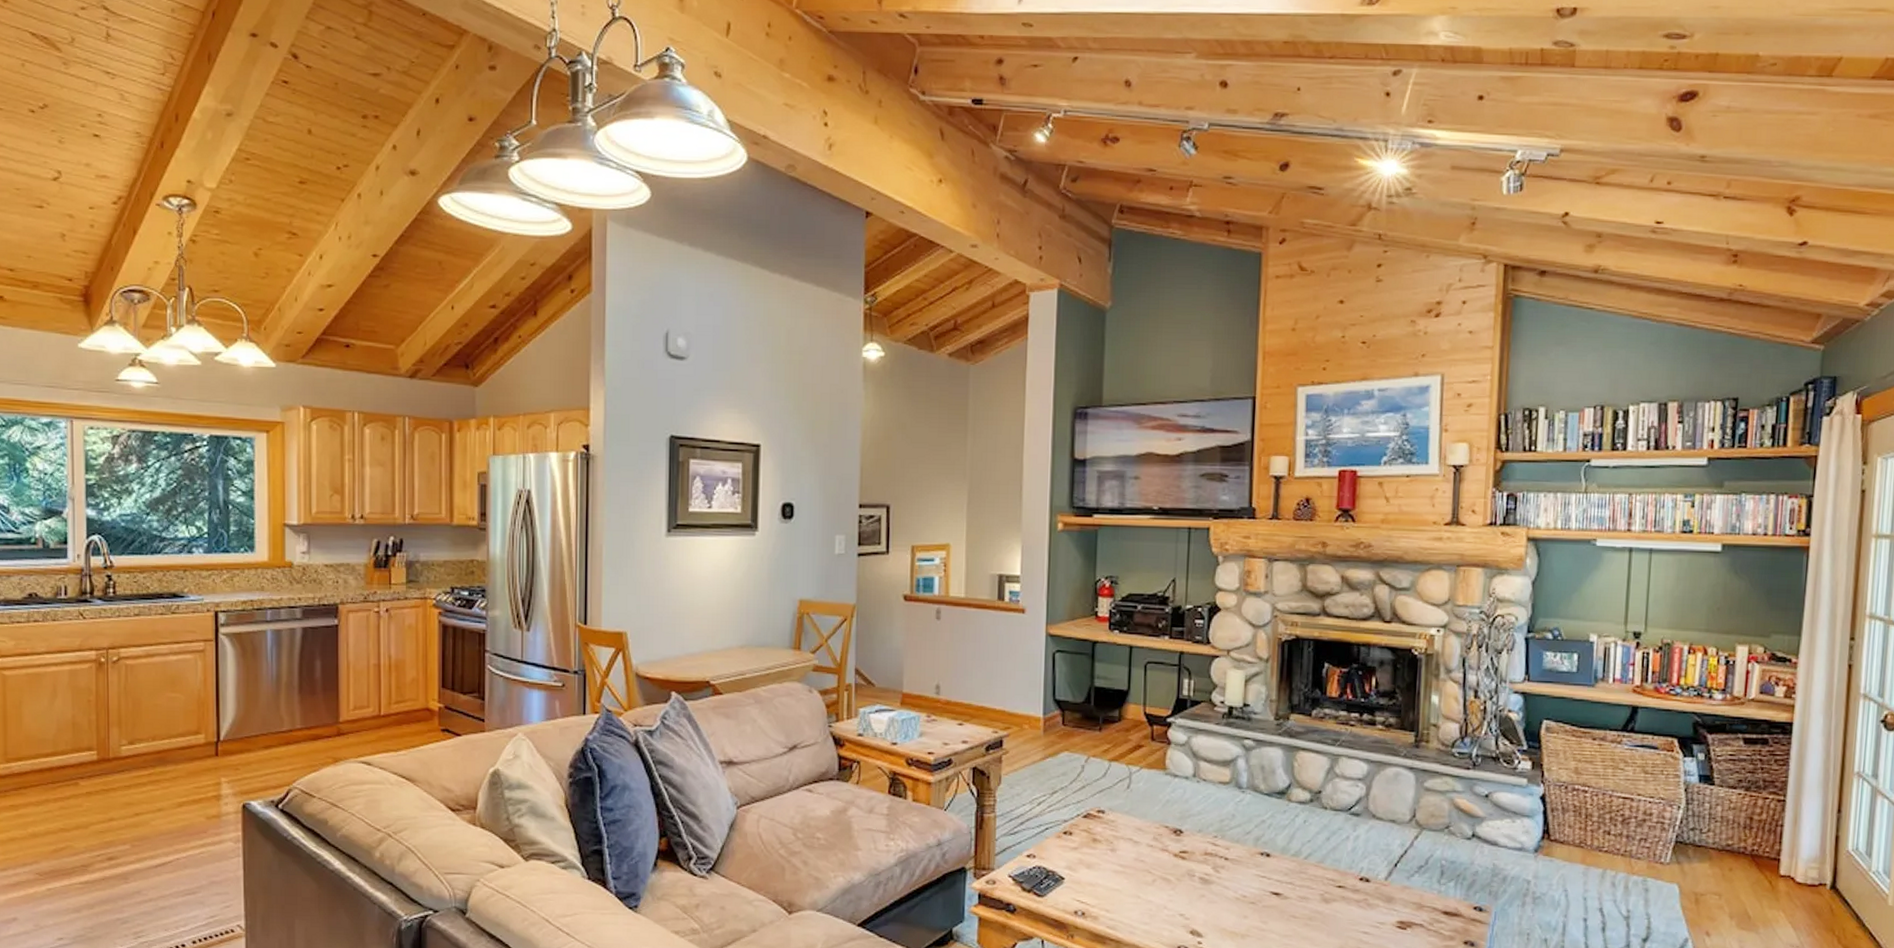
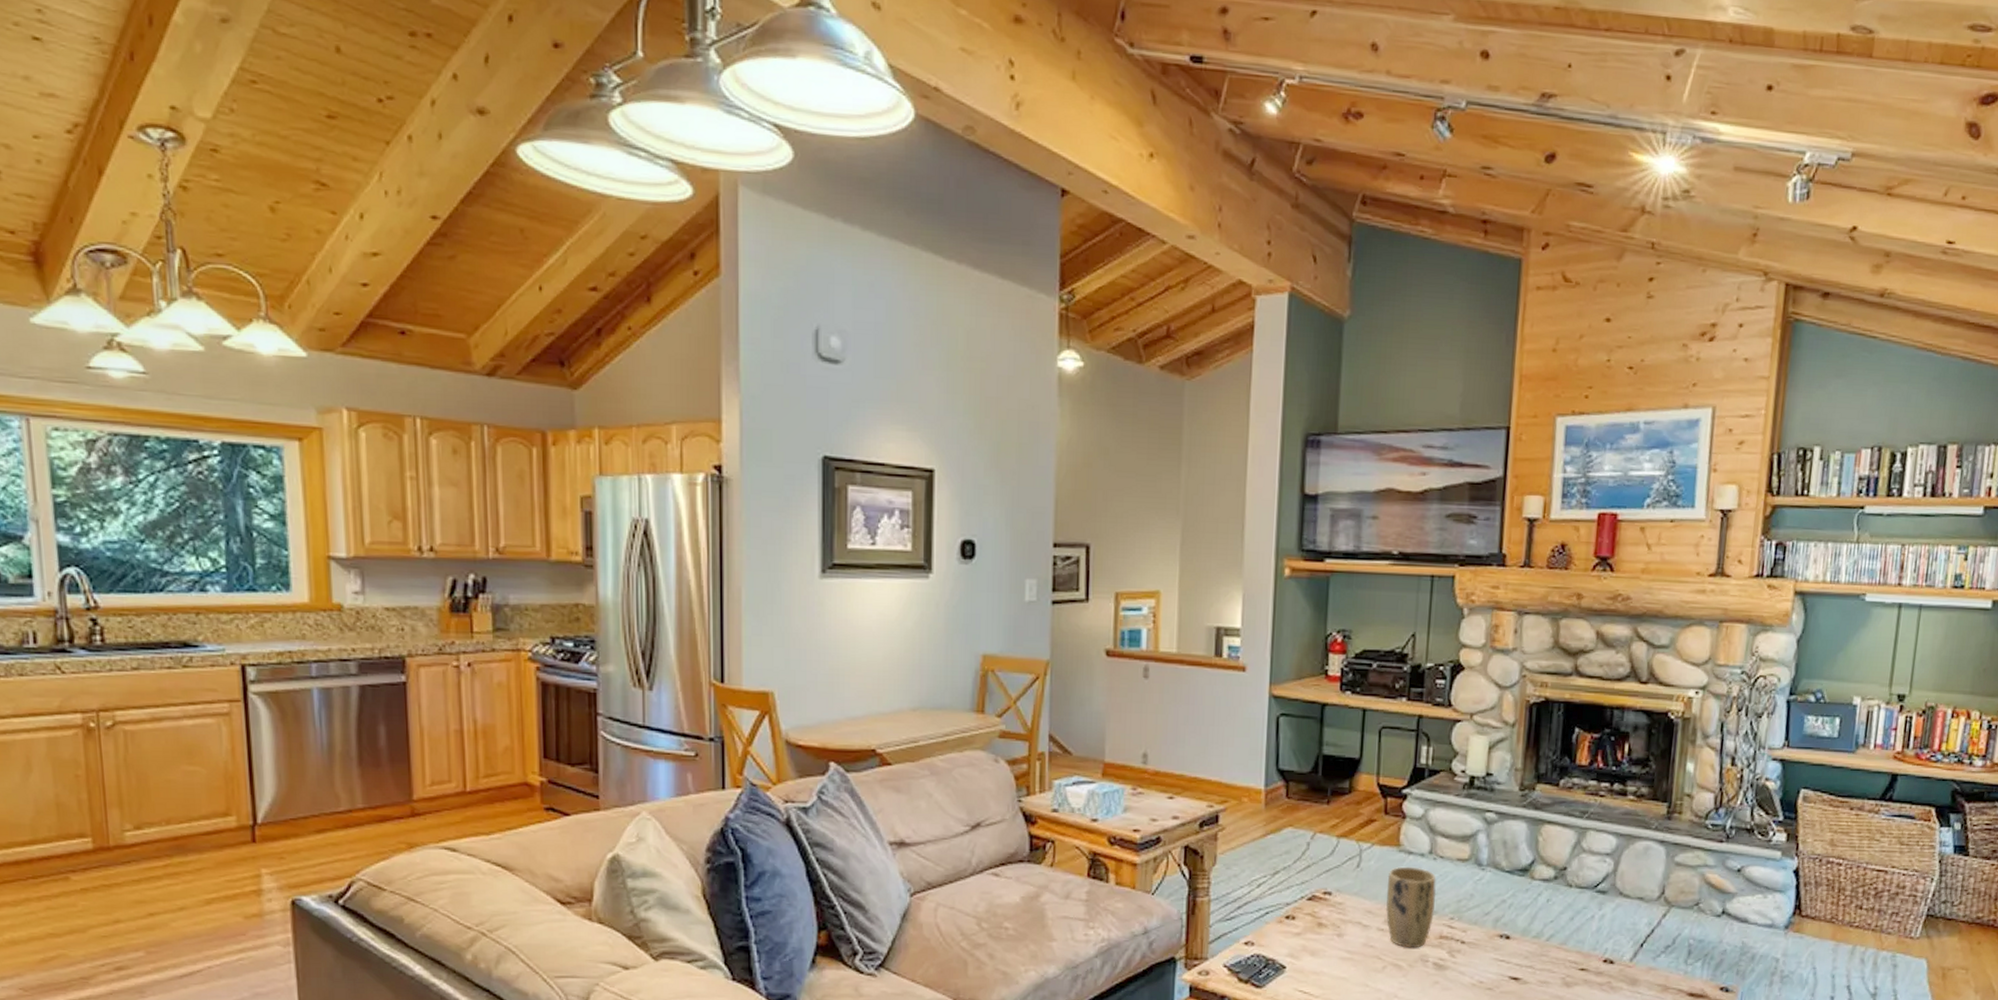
plant pot: none [1154,788,1201,864] -> present [1385,866,1437,948]

